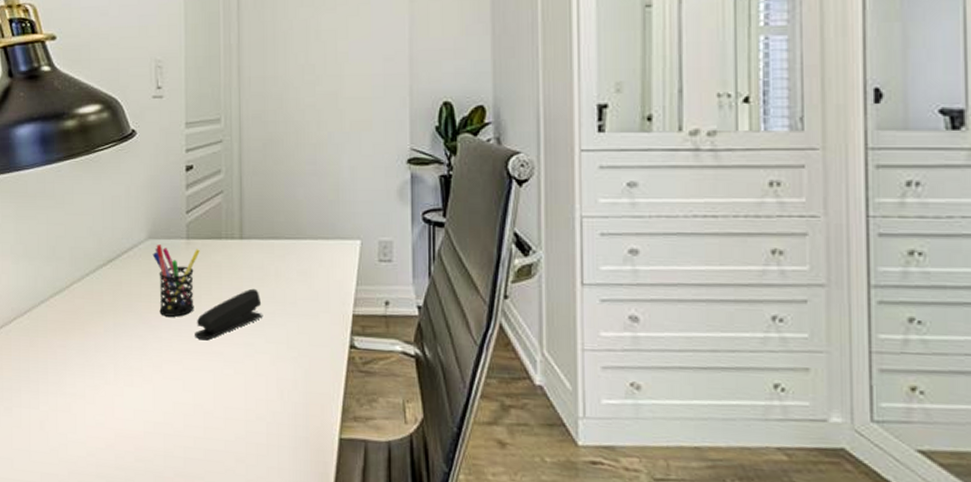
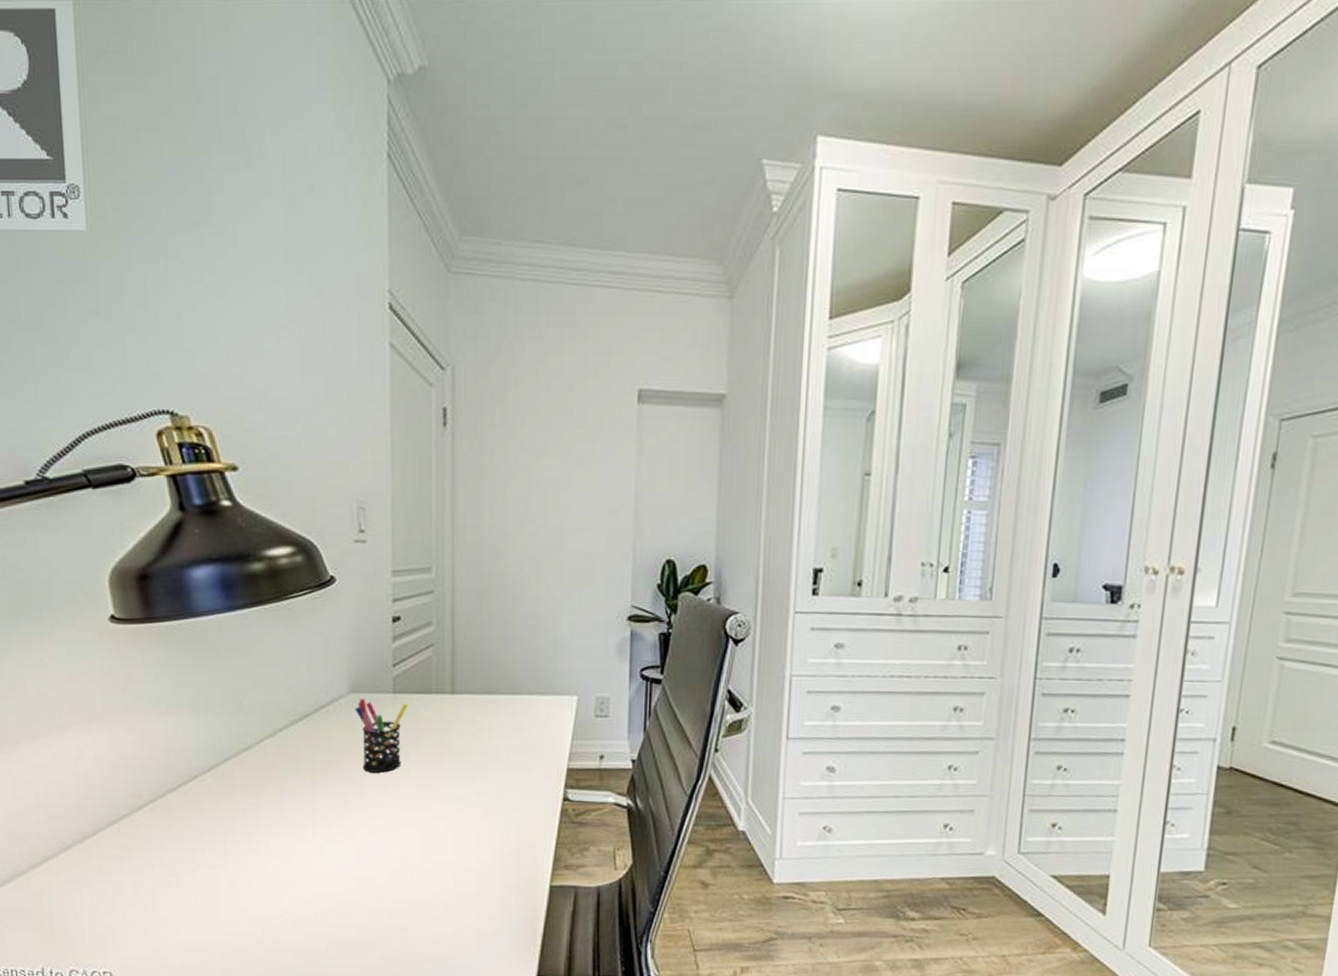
stapler: present [195,288,263,340] -> none [401,743,475,796]

